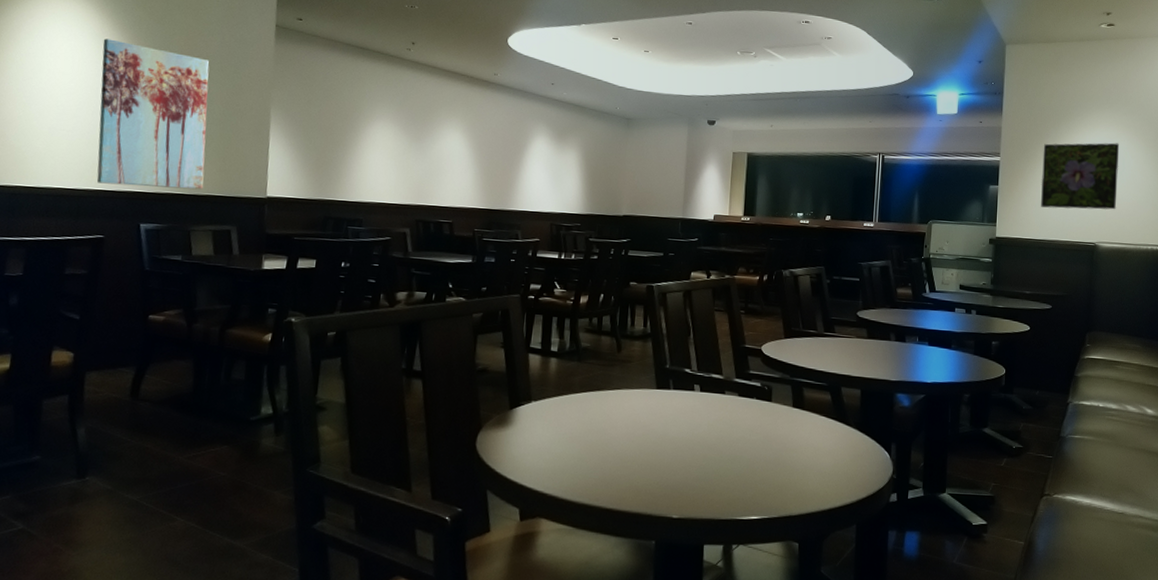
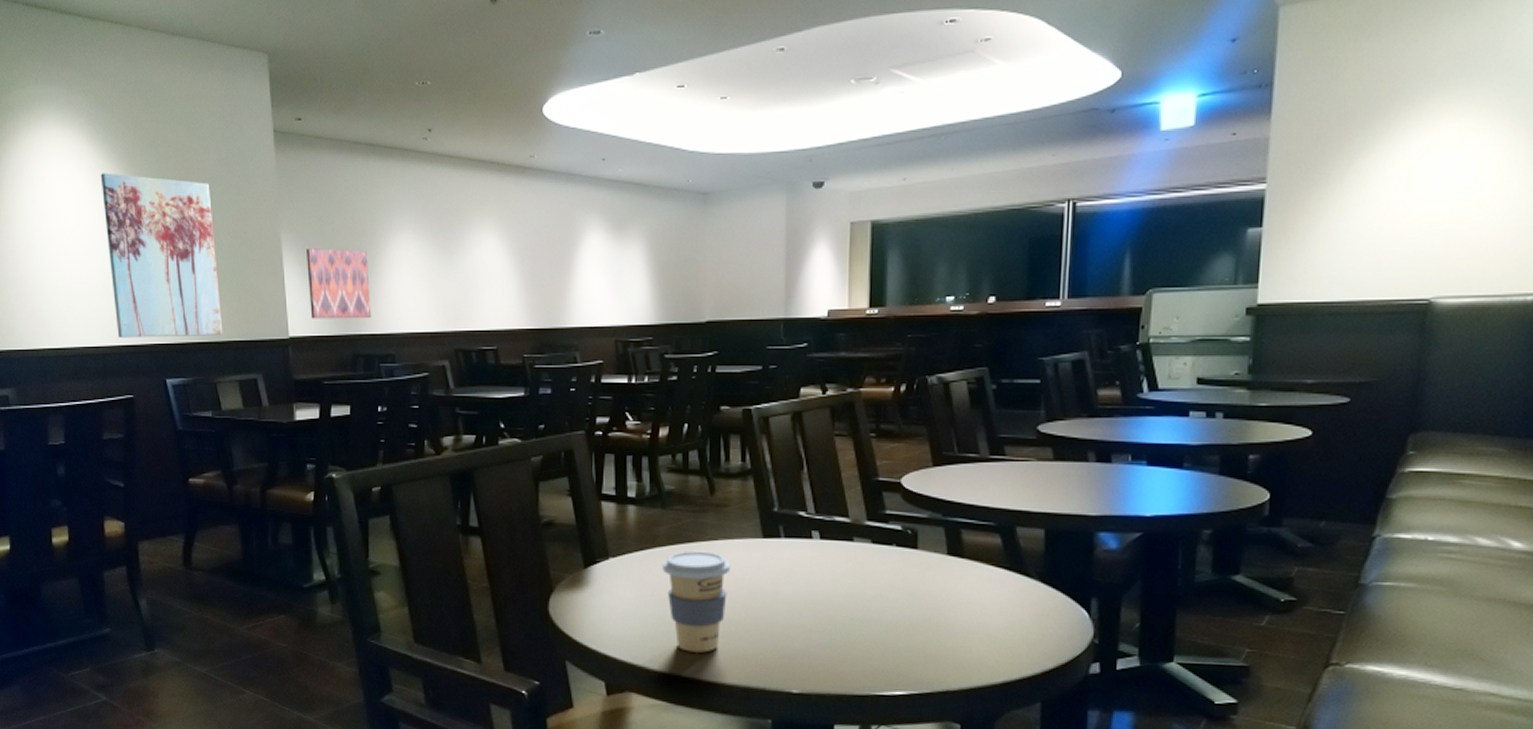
wall art: none [289,124,348,188] -> present [307,248,372,319]
coffee cup: none [575,397,630,484] -> present [662,550,731,653]
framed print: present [1041,142,1120,210] -> none [1335,138,1482,253]

